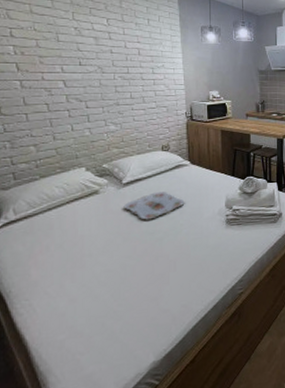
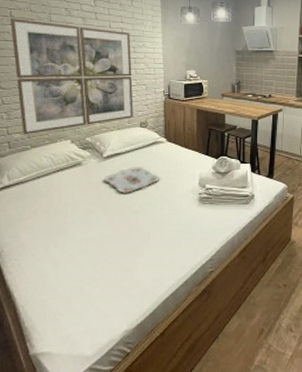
wall art: none [10,38,154,164] -> present [9,18,133,135]

